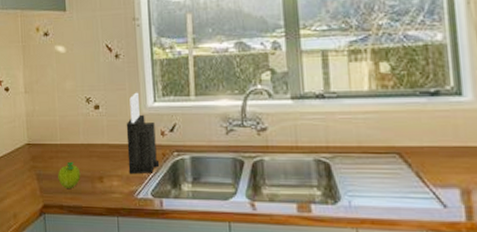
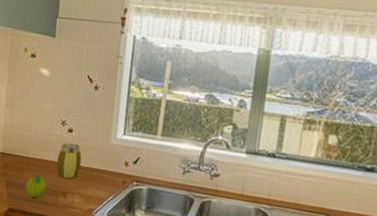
jar: none [87,120,114,162] -> present [56,143,82,179]
knife block: present [126,92,160,175] -> none [90,123,121,197]

